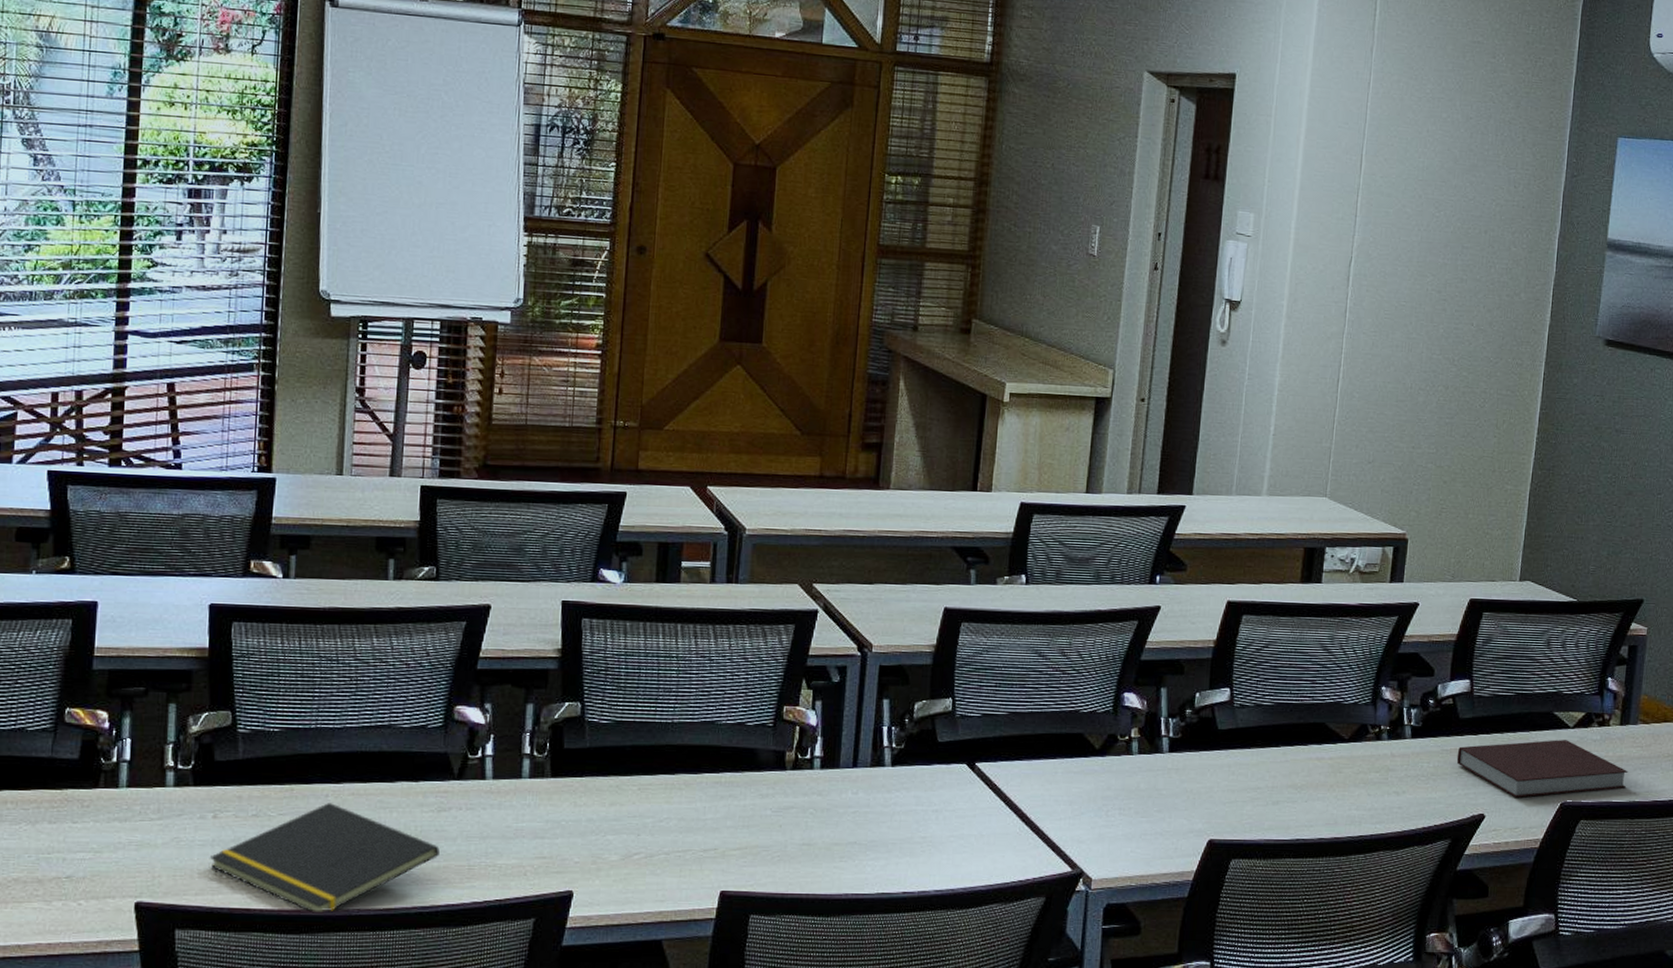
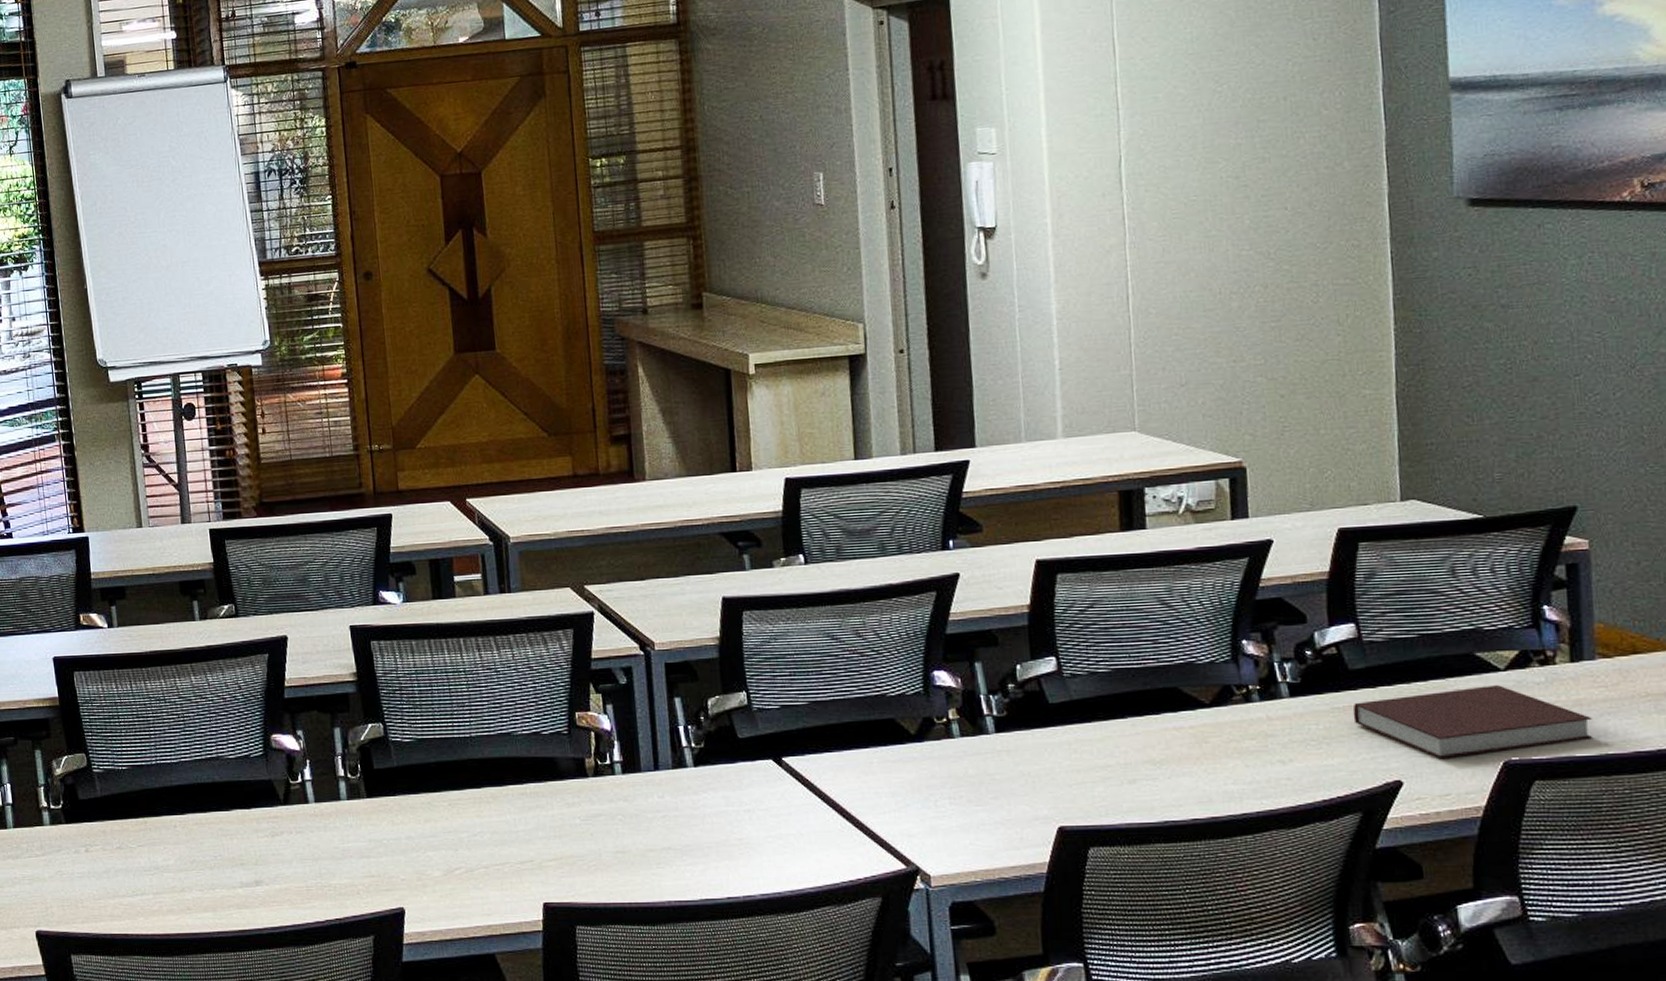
notepad: present [209,803,440,913] -> none [88,833,279,937]

